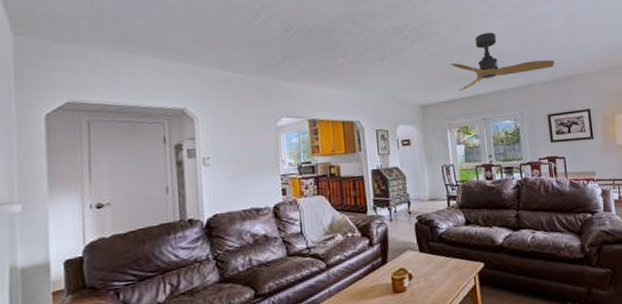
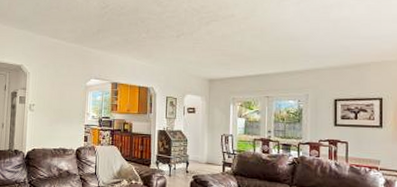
ceiling fan: present [450,32,555,91] -> none [240,17,349,70]

